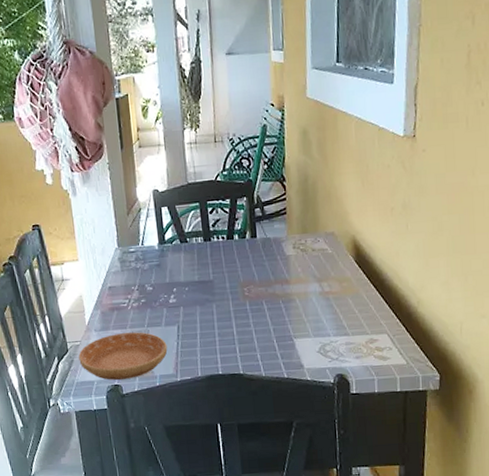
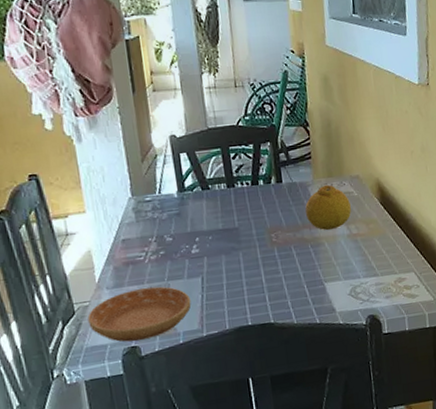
fruit: none [277,241,324,286] -> present [305,184,351,230]

